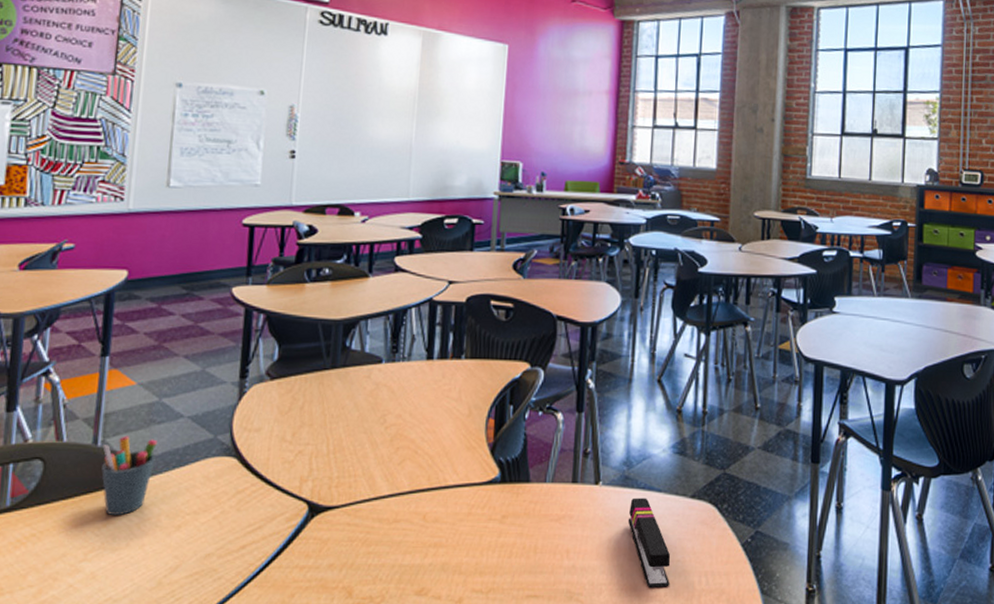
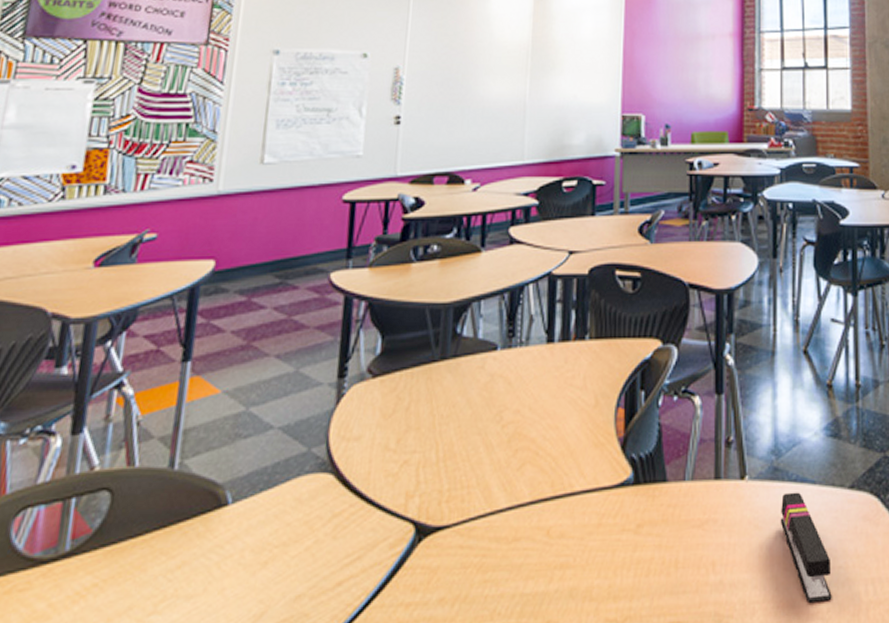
pen holder: present [101,436,157,515] -> none [177,455,243,554]

